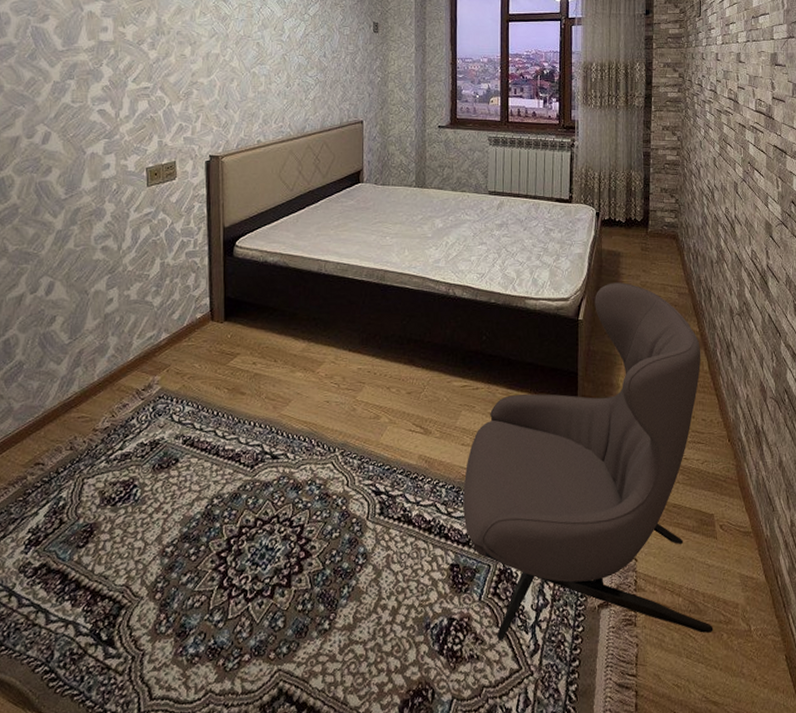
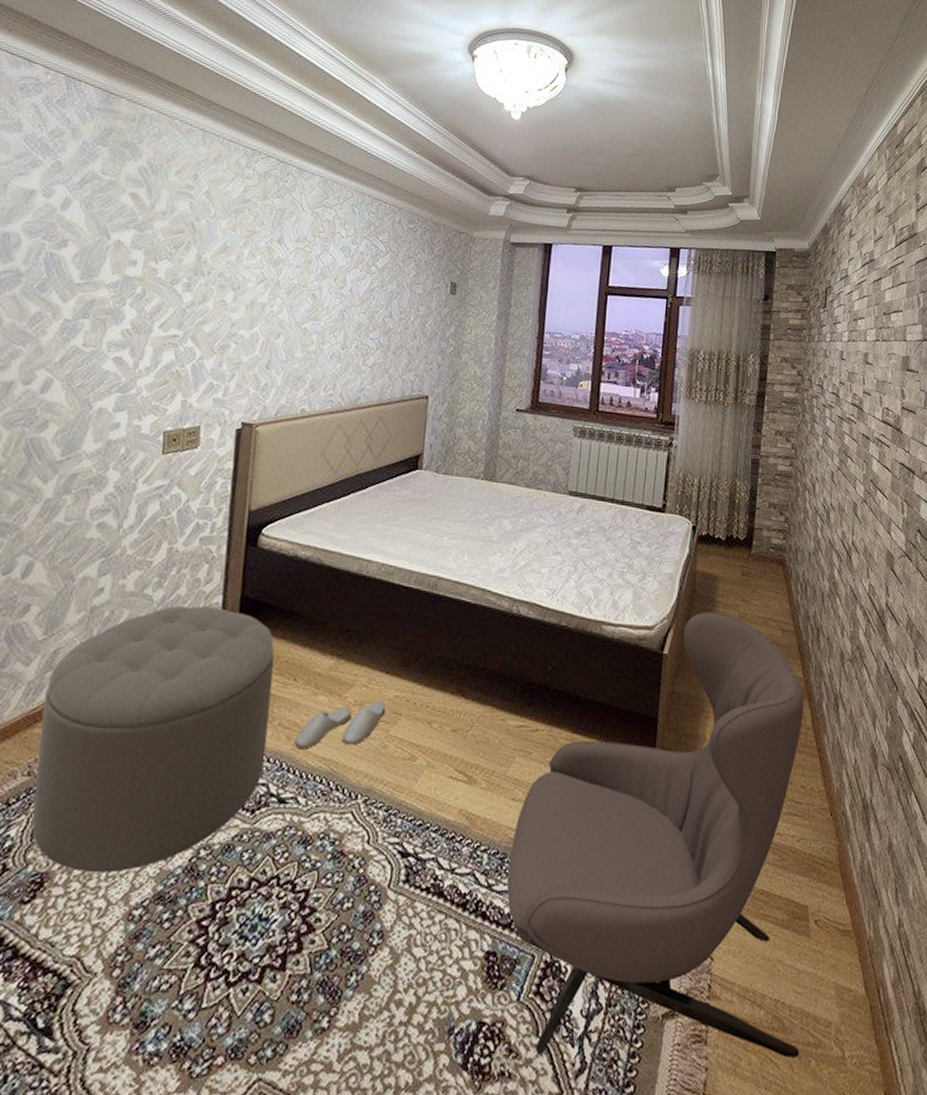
ottoman: none [75,307,258,522] -> present [31,606,275,873]
slippers: none [279,373,351,415] -> present [293,701,386,748]

